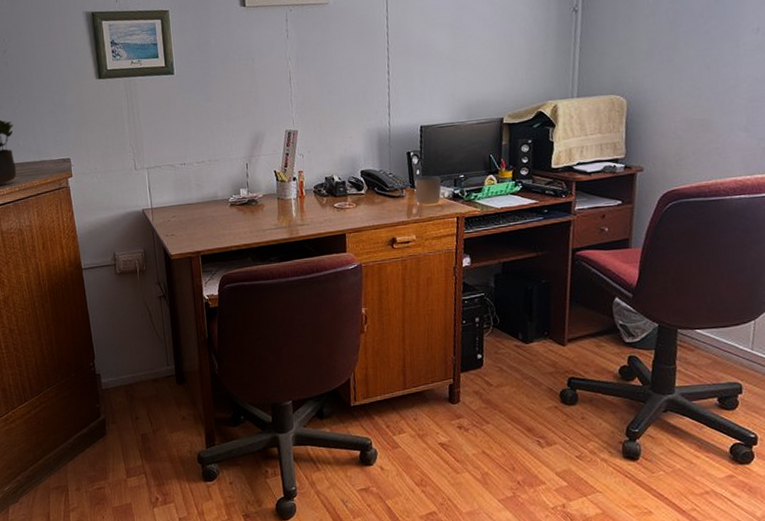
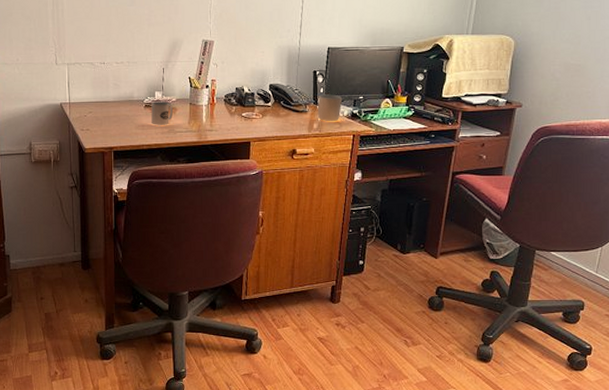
mug: none [237,198,261,225] -> present [151,101,173,125]

